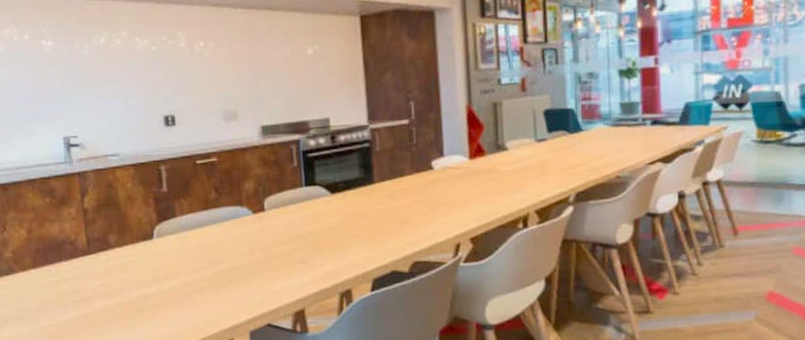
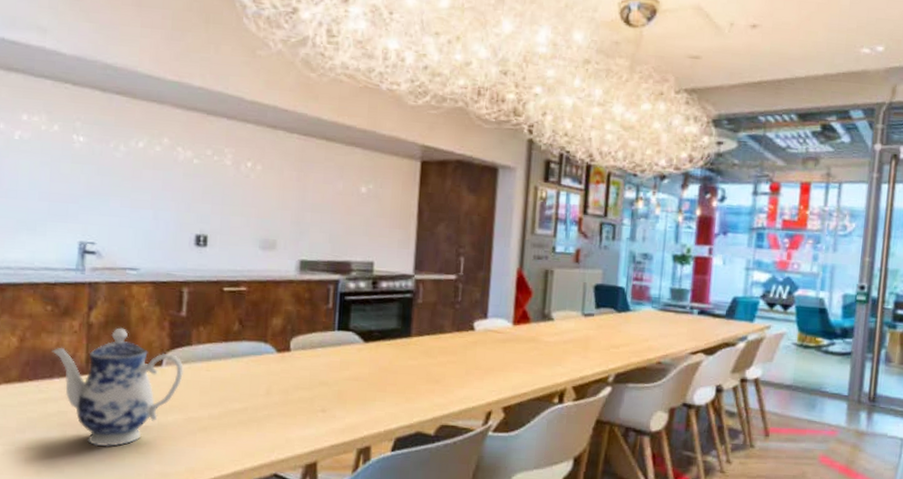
teapot: none [56,209,174,317] -> present [52,327,185,447]

